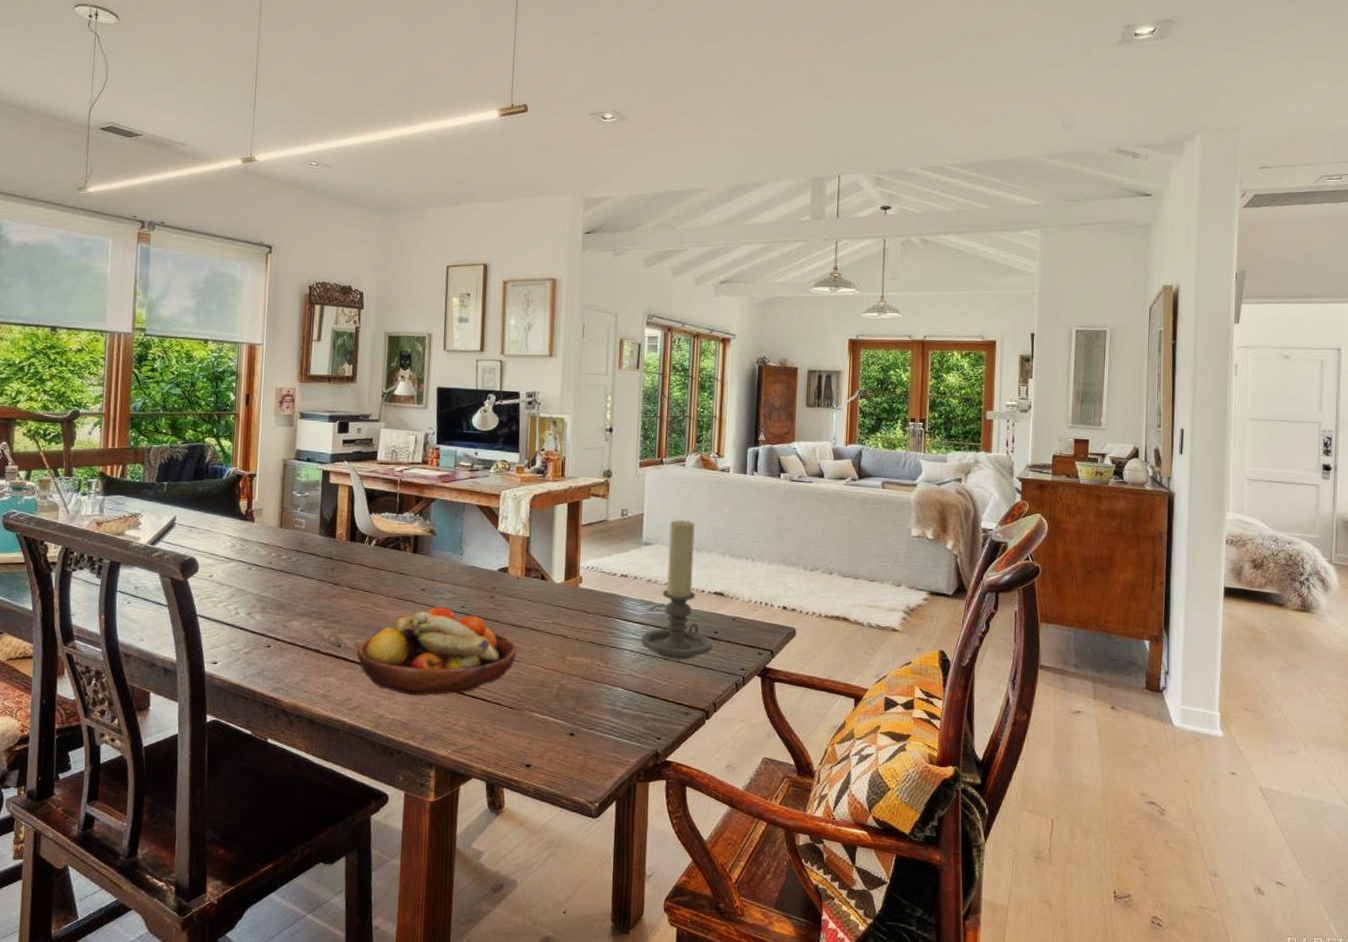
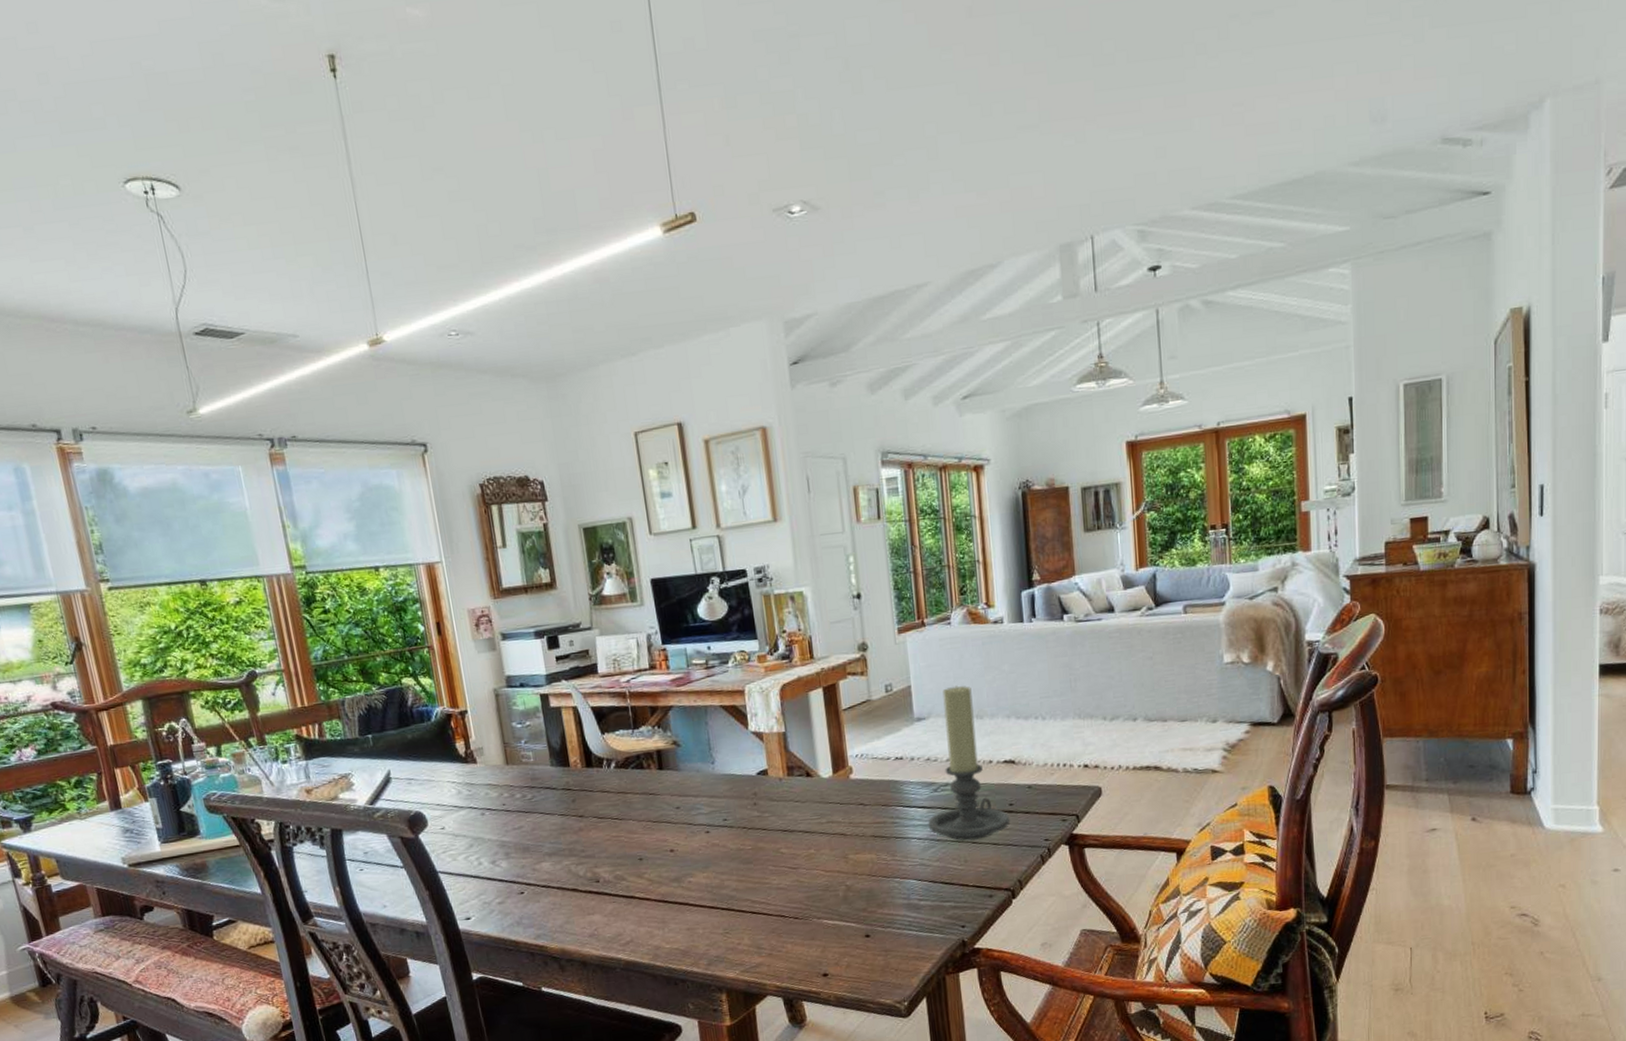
fruit bowl: present [356,607,517,696] -> none [617,823,793,921]

